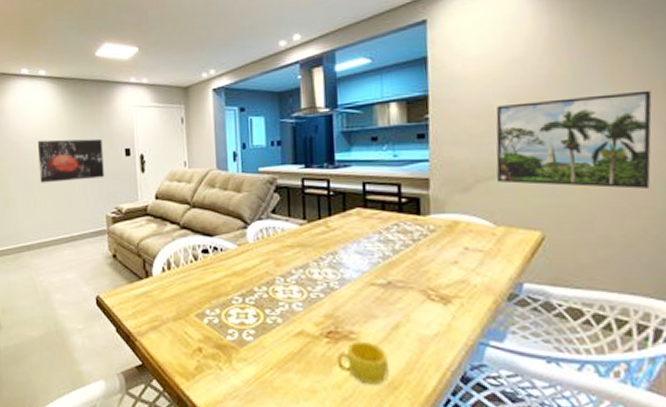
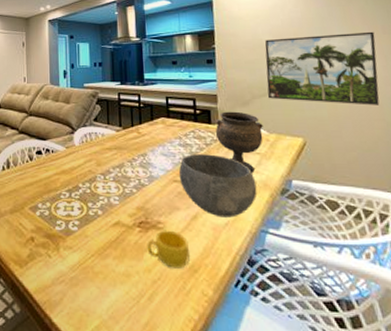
bowl: none [378,252,477,328] -> present [179,154,257,218]
goblet: none [426,199,489,275] -> present [215,111,263,173]

